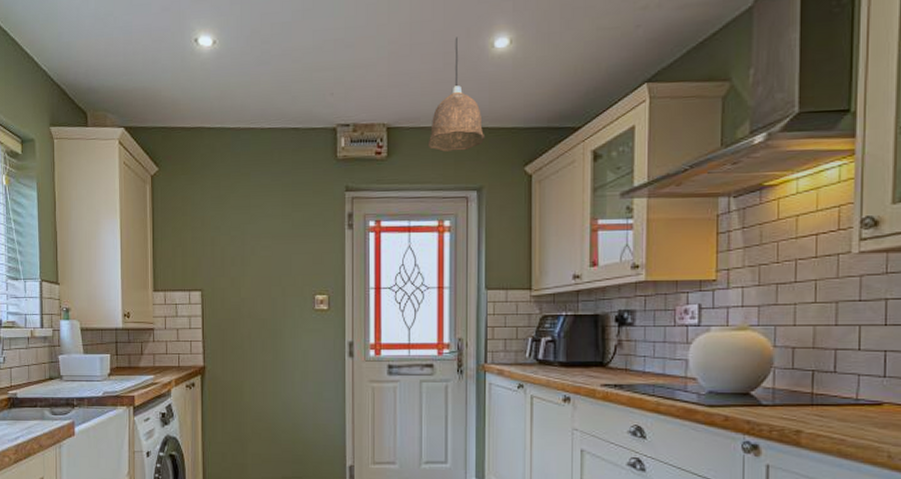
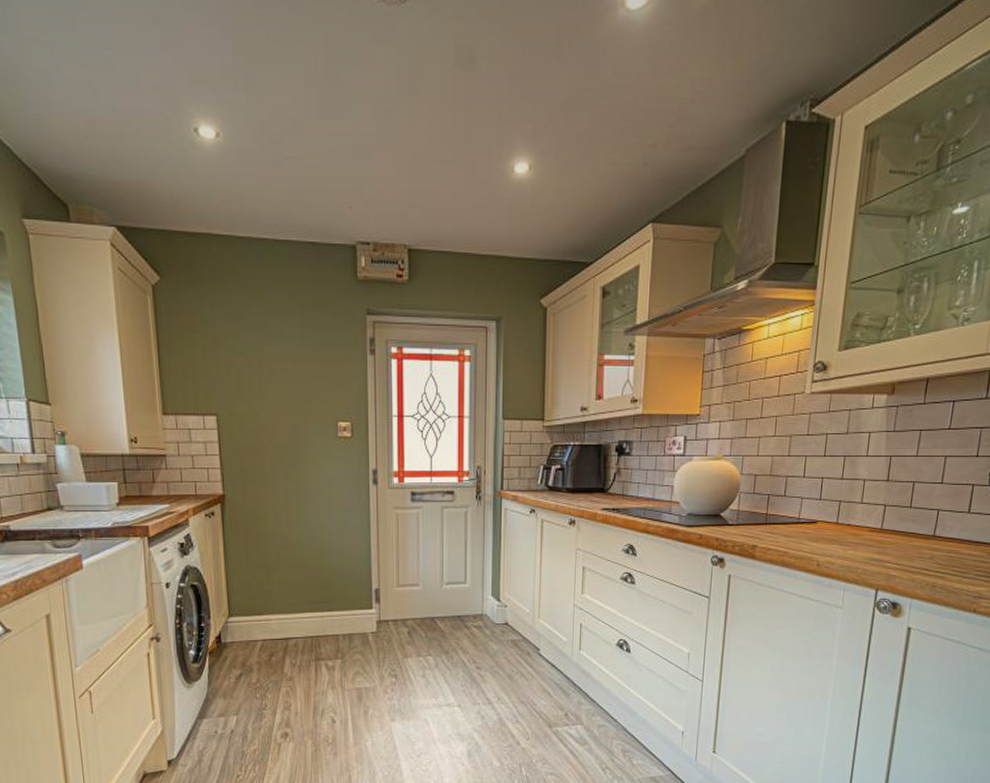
pendant lamp: present [427,37,486,152] -> none [449,157,505,279]

